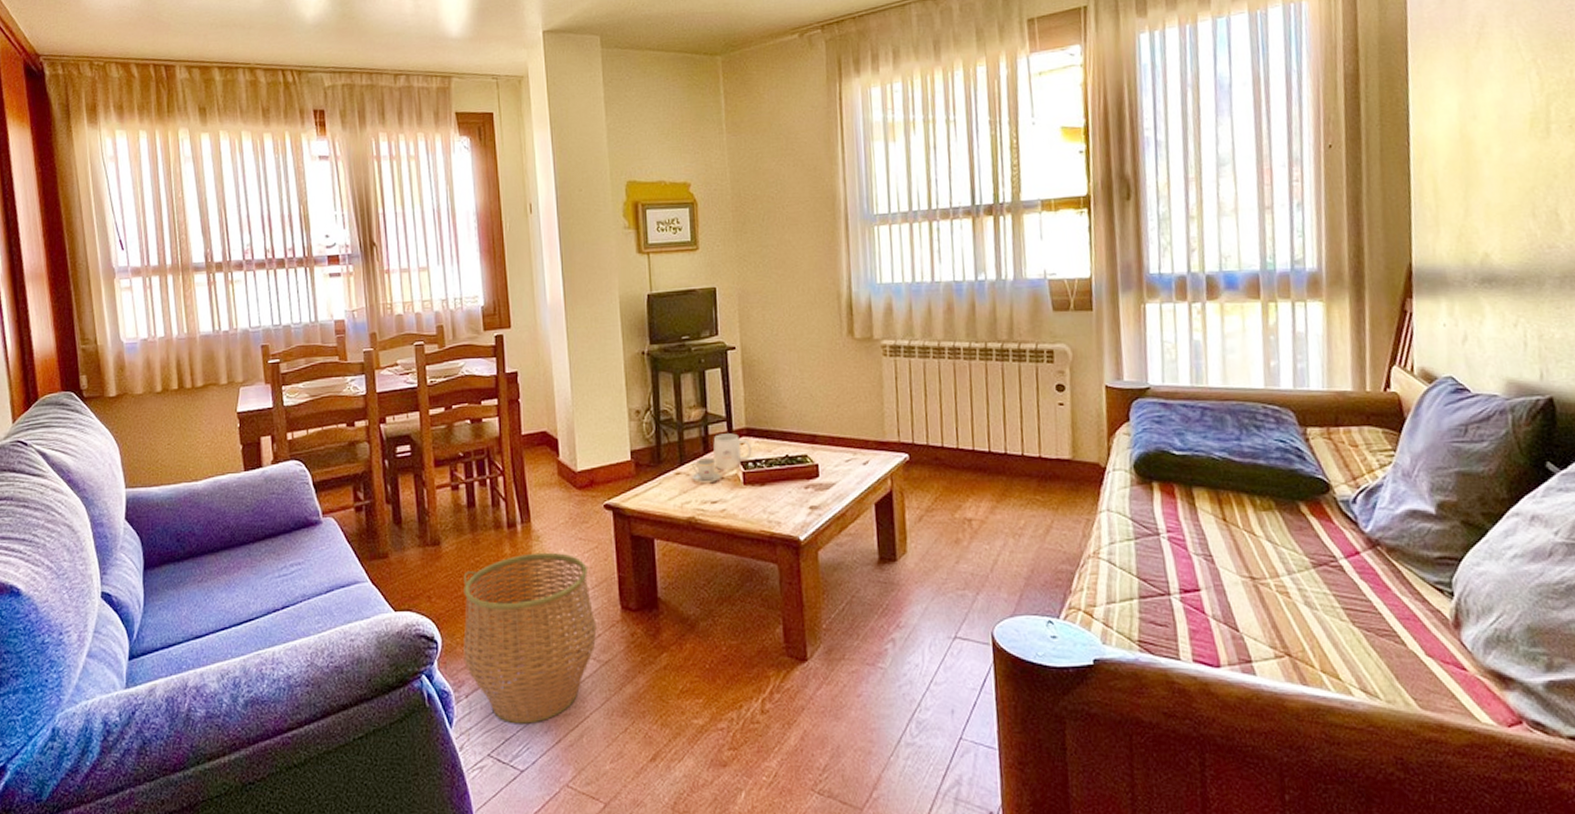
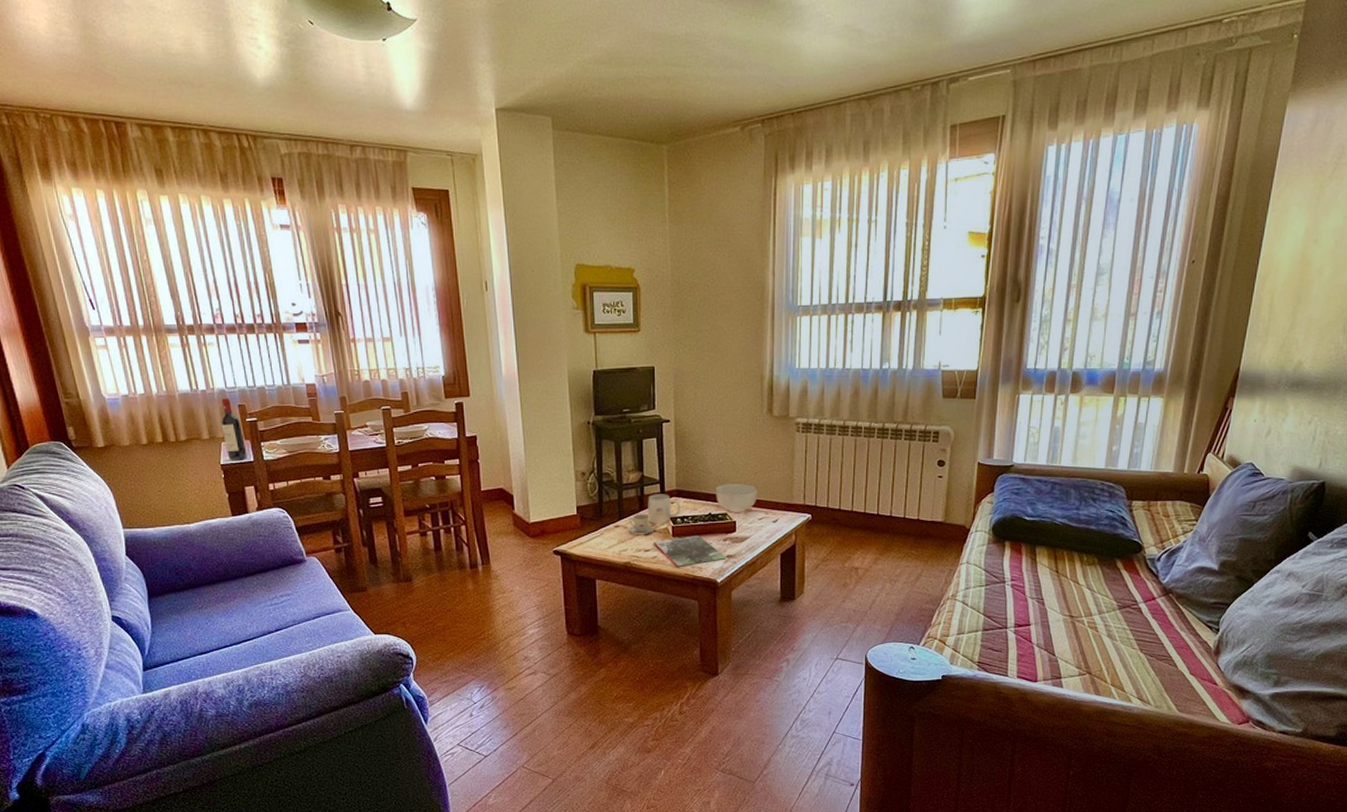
wine bottle: none [241,338,266,409] -> present [220,398,247,462]
basket: present [463,552,597,724] -> none [433,588,547,722]
magazine: none [722,482,810,523] -> present [654,535,727,568]
bowl: none [792,417,843,455] -> present [715,482,758,514]

